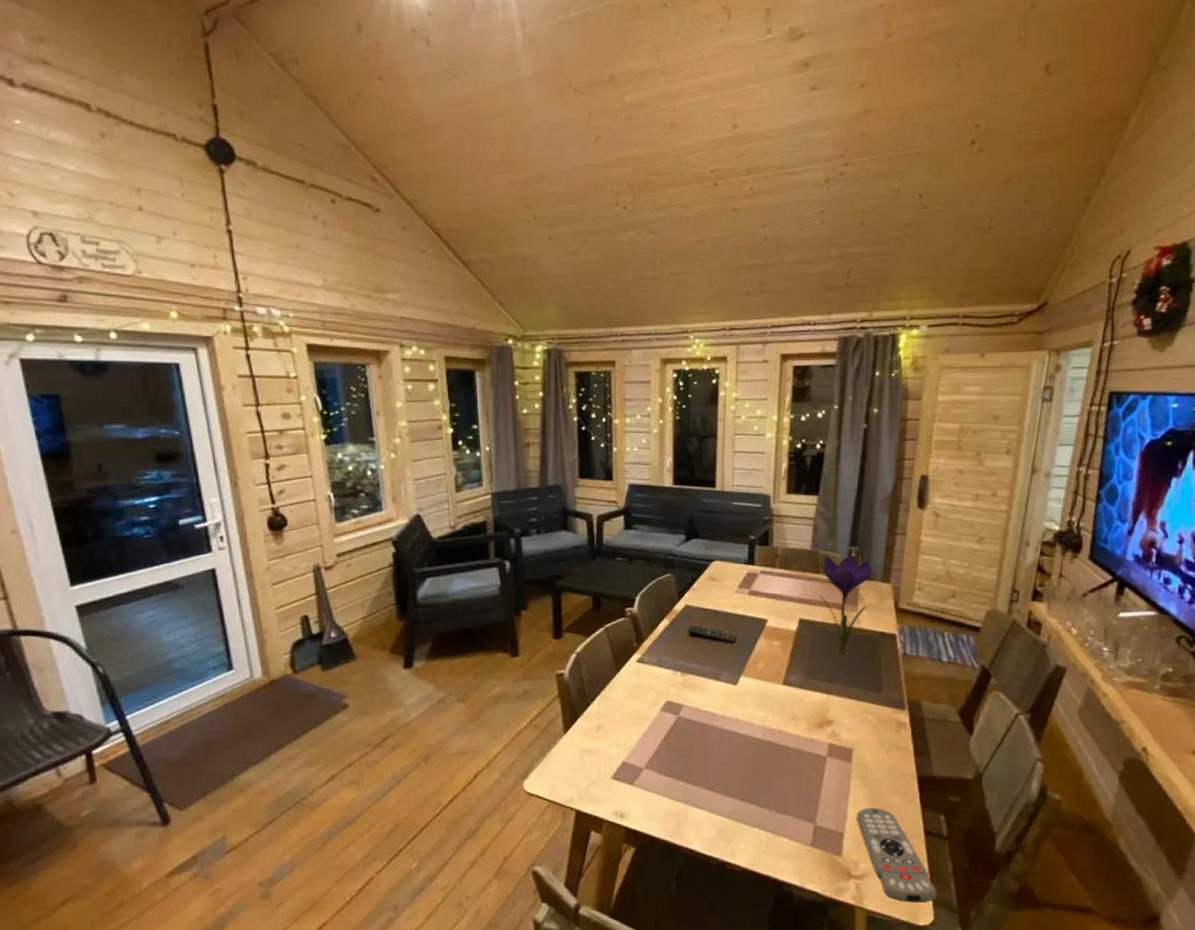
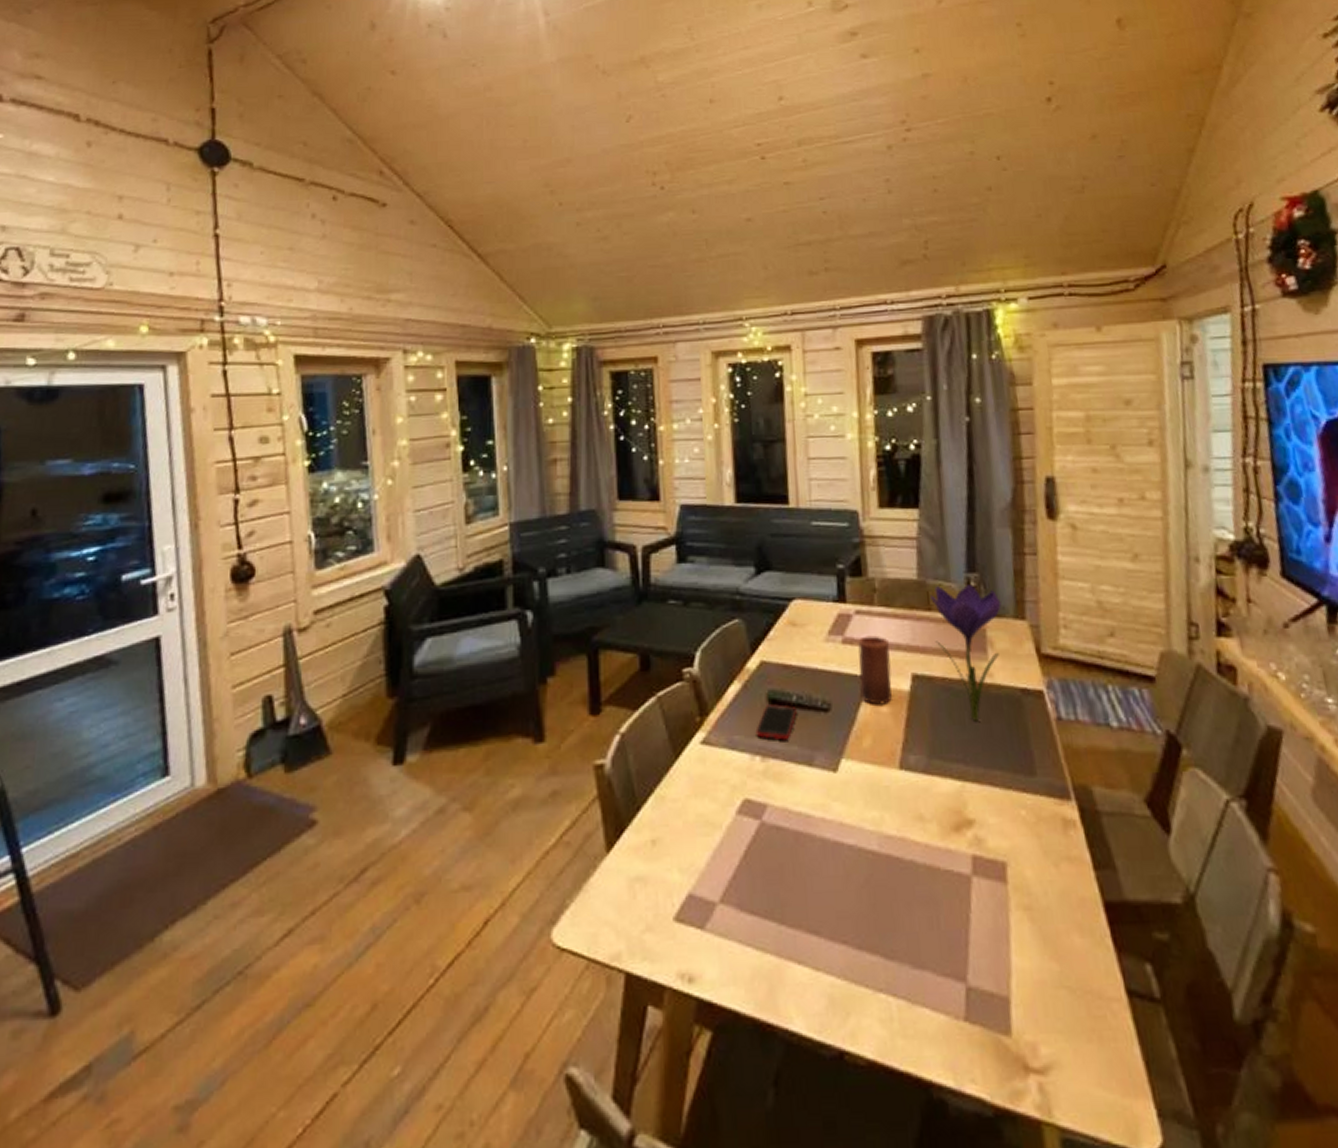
cell phone: none [678,637,710,662] -> present [755,704,797,741]
candle: none [759,590,784,640] -> present [858,635,892,705]
remote control: present [857,807,938,903] -> none [1025,954,1162,1113]

